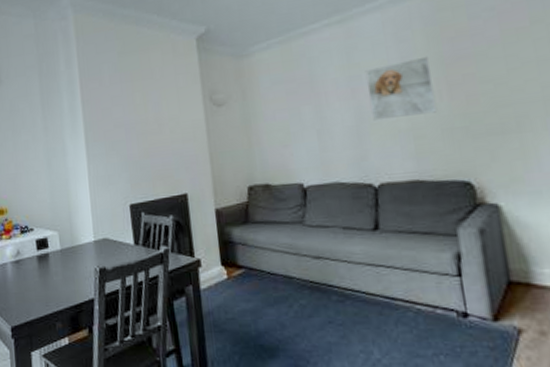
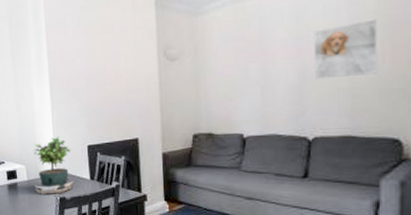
potted plant: none [67,195,116,266] -> present [33,136,74,195]

